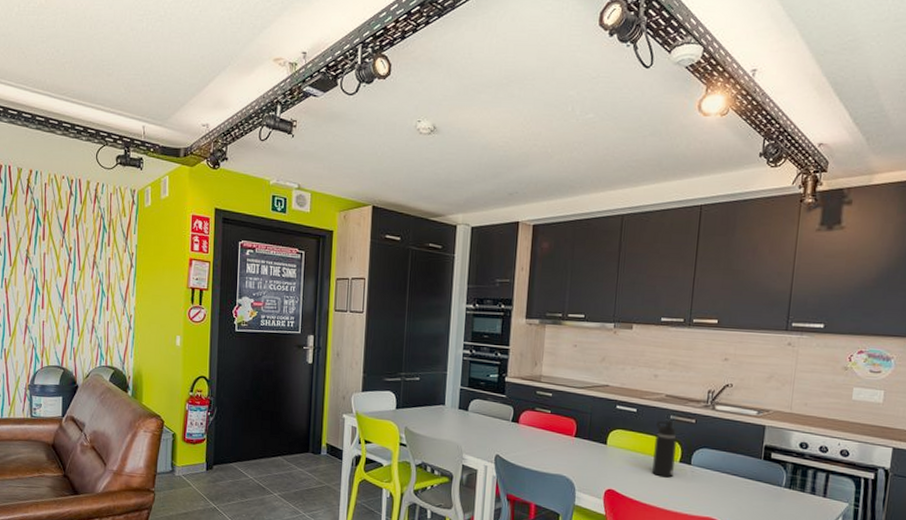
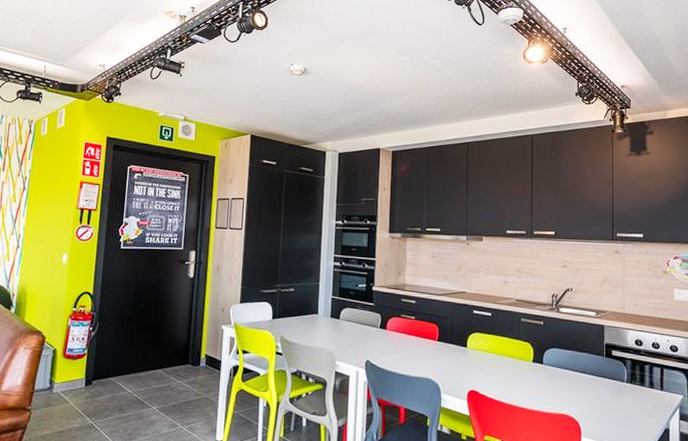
water bottle: present [652,420,677,479] -> none [509,323,529,378]

